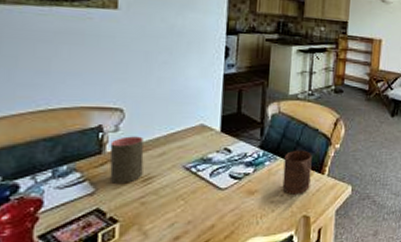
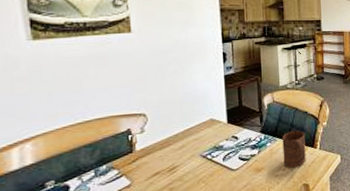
cup: present [109,136,144,183] -> none [138,134,168,176]

